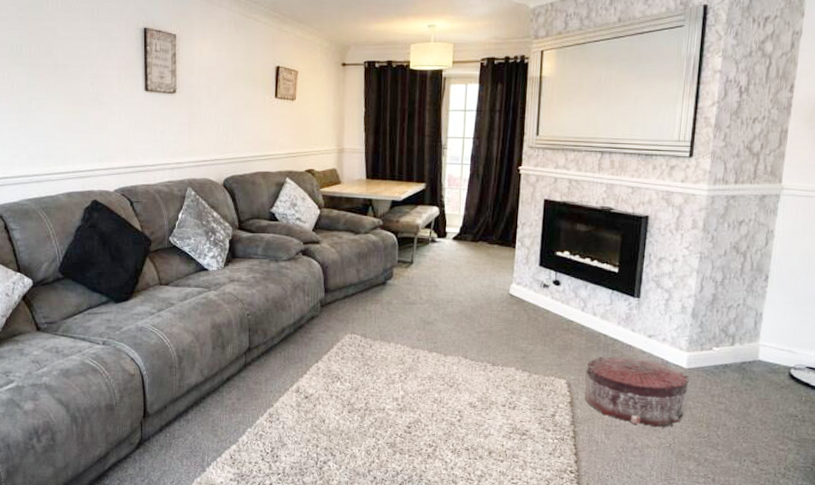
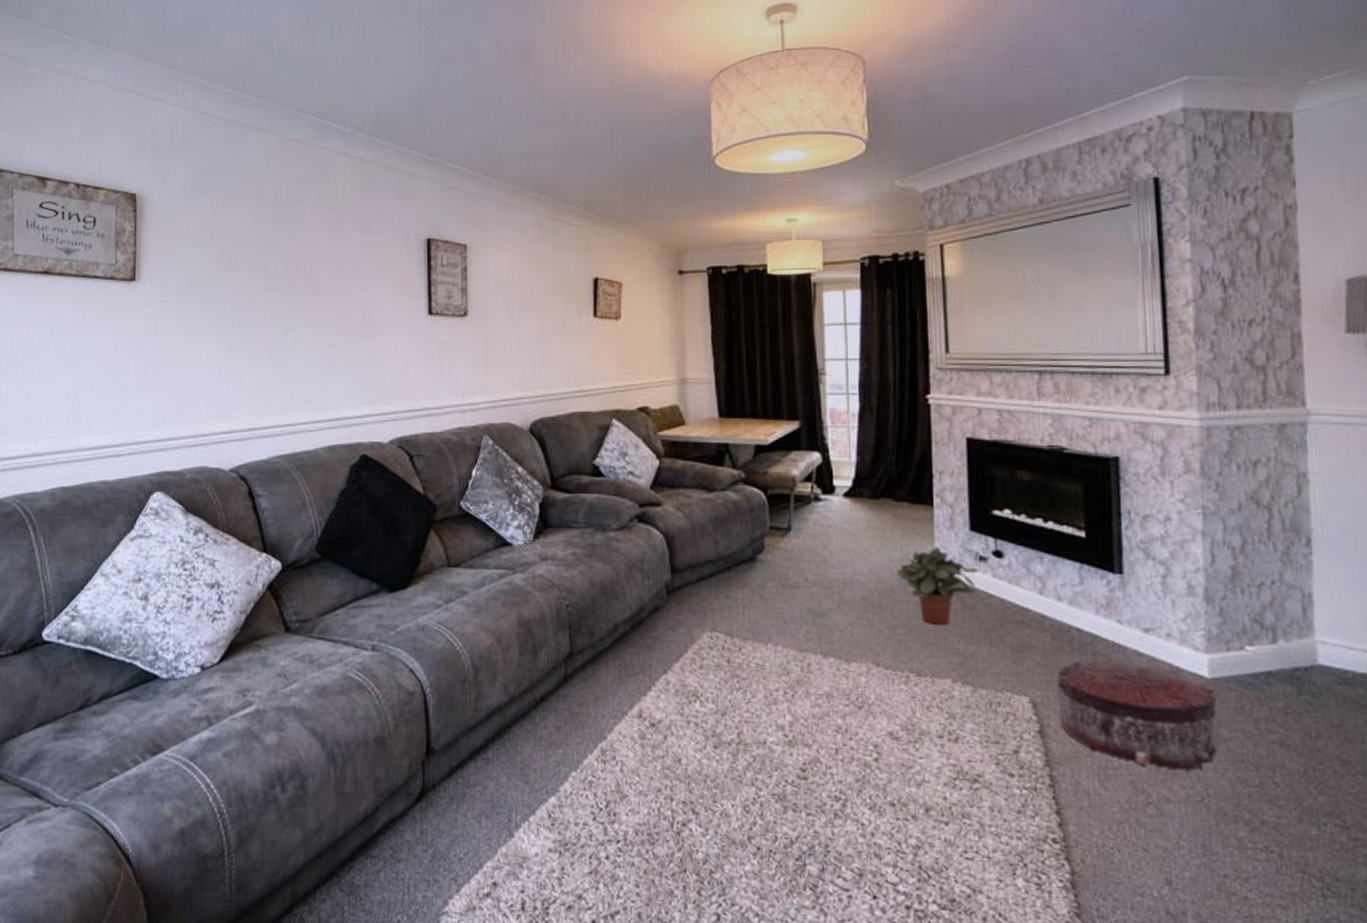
potted plant: none [485,277,541,331] -> present [897,548,978,625]

